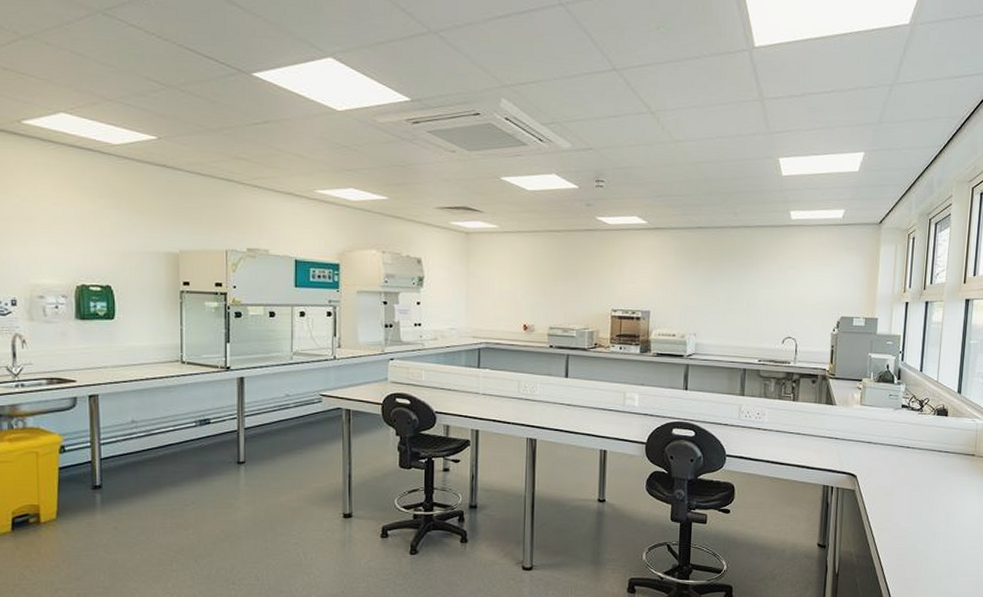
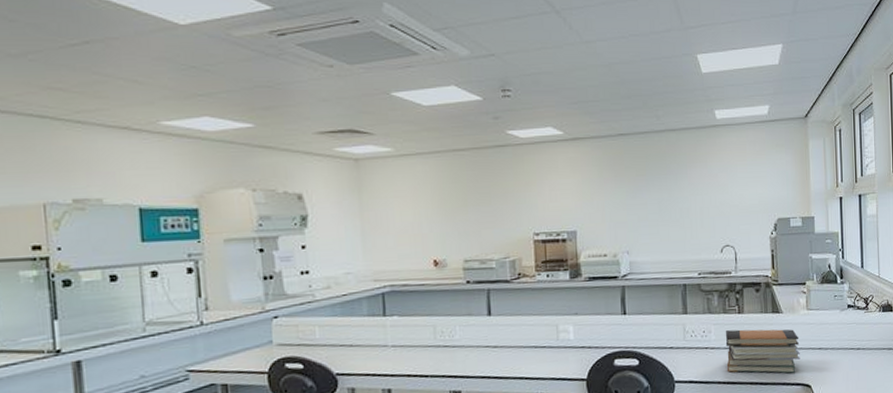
book stack: none [776,415,850,462] -> present [725,329,800,374]

